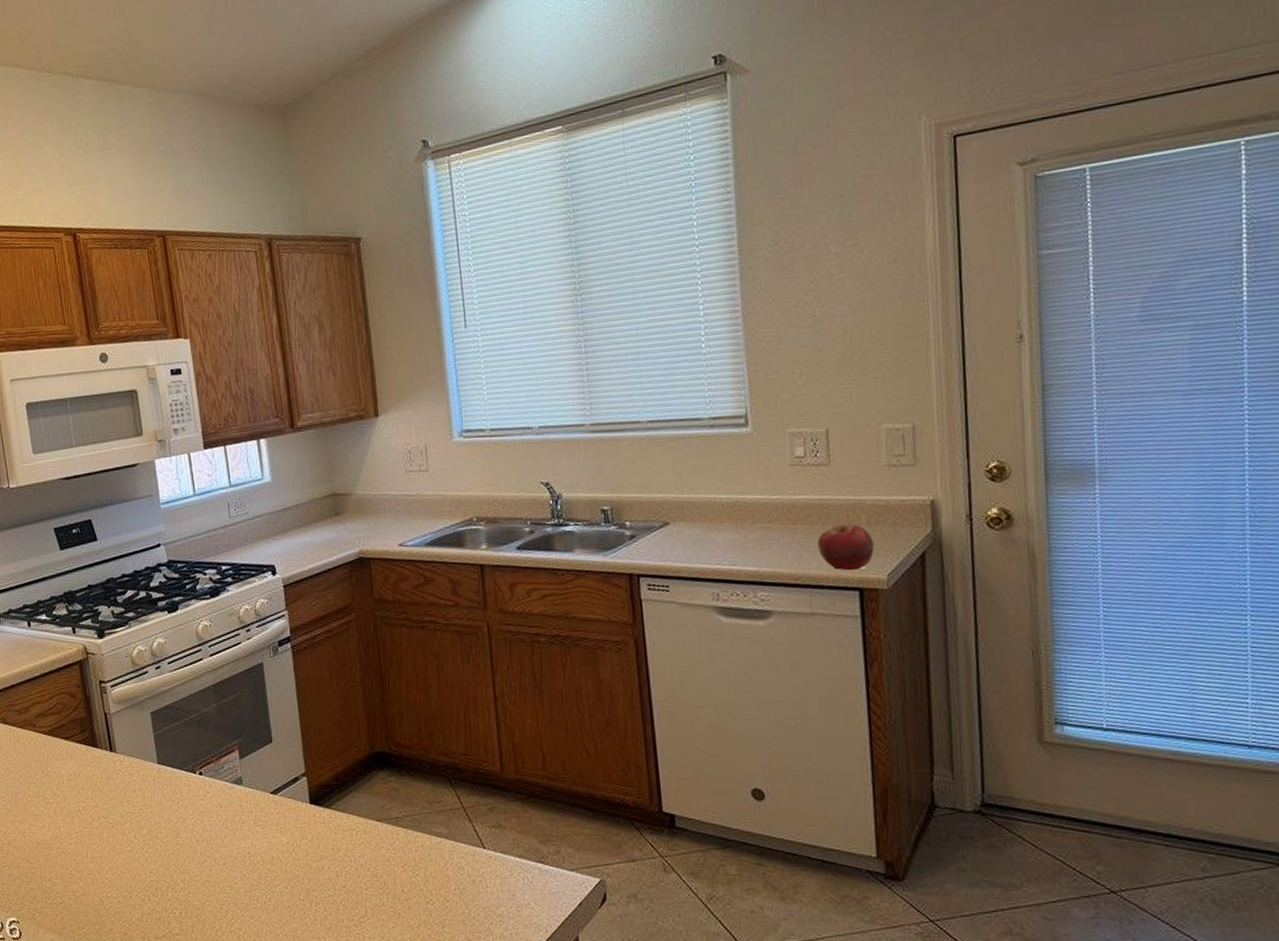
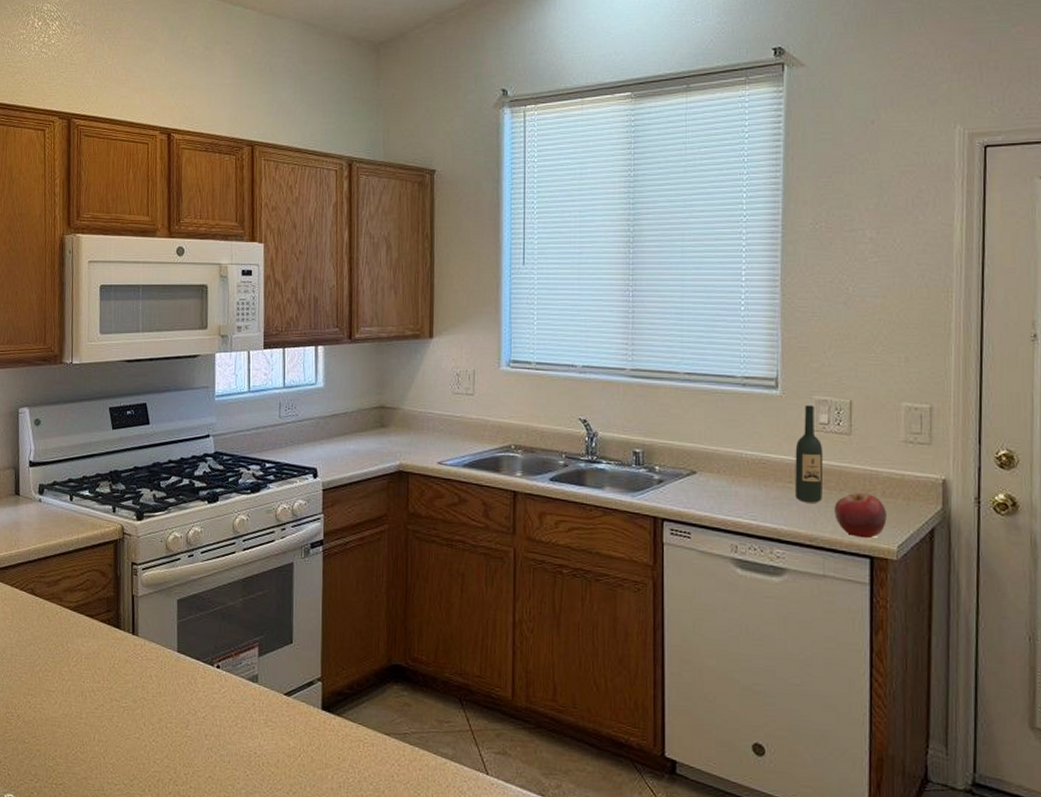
wine bottle: none [771,438,805,542] -> present [795,404,824,503]

